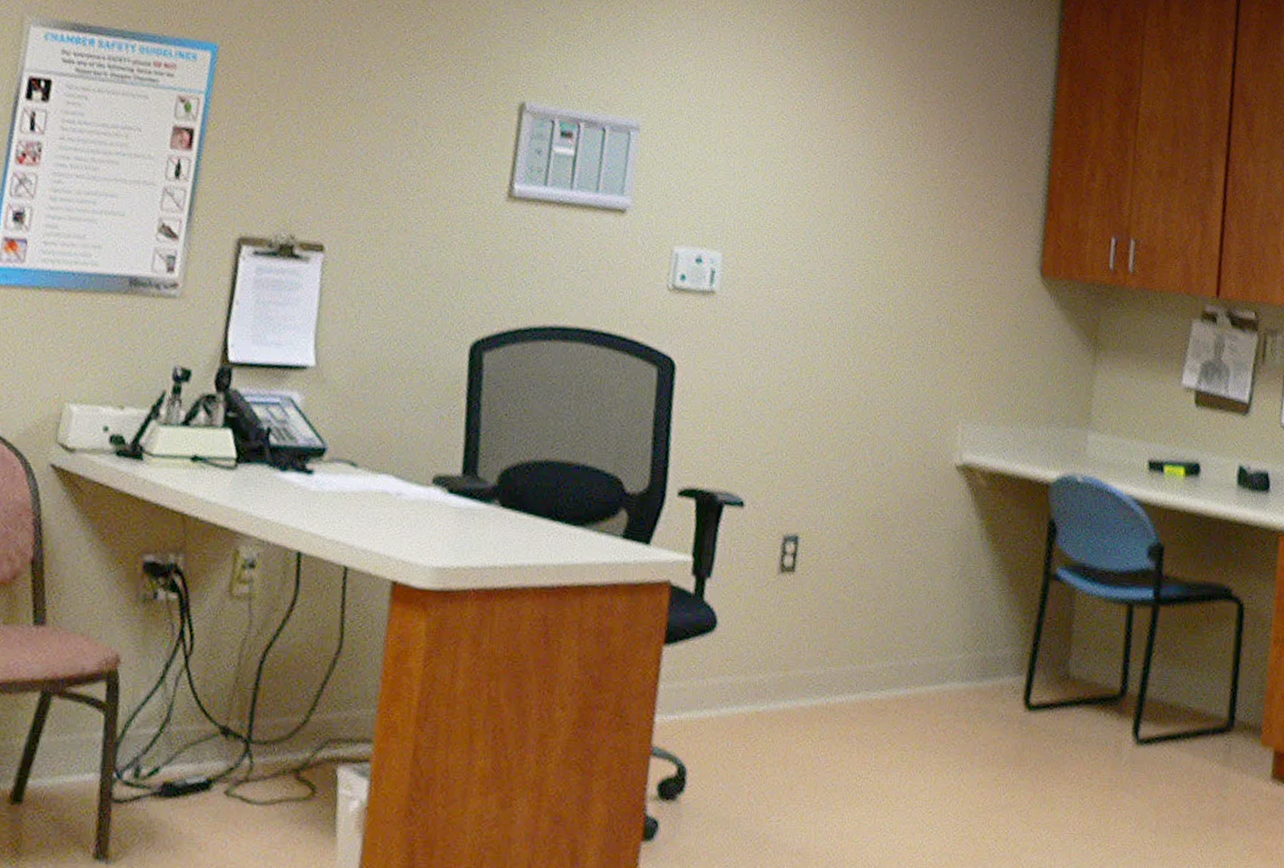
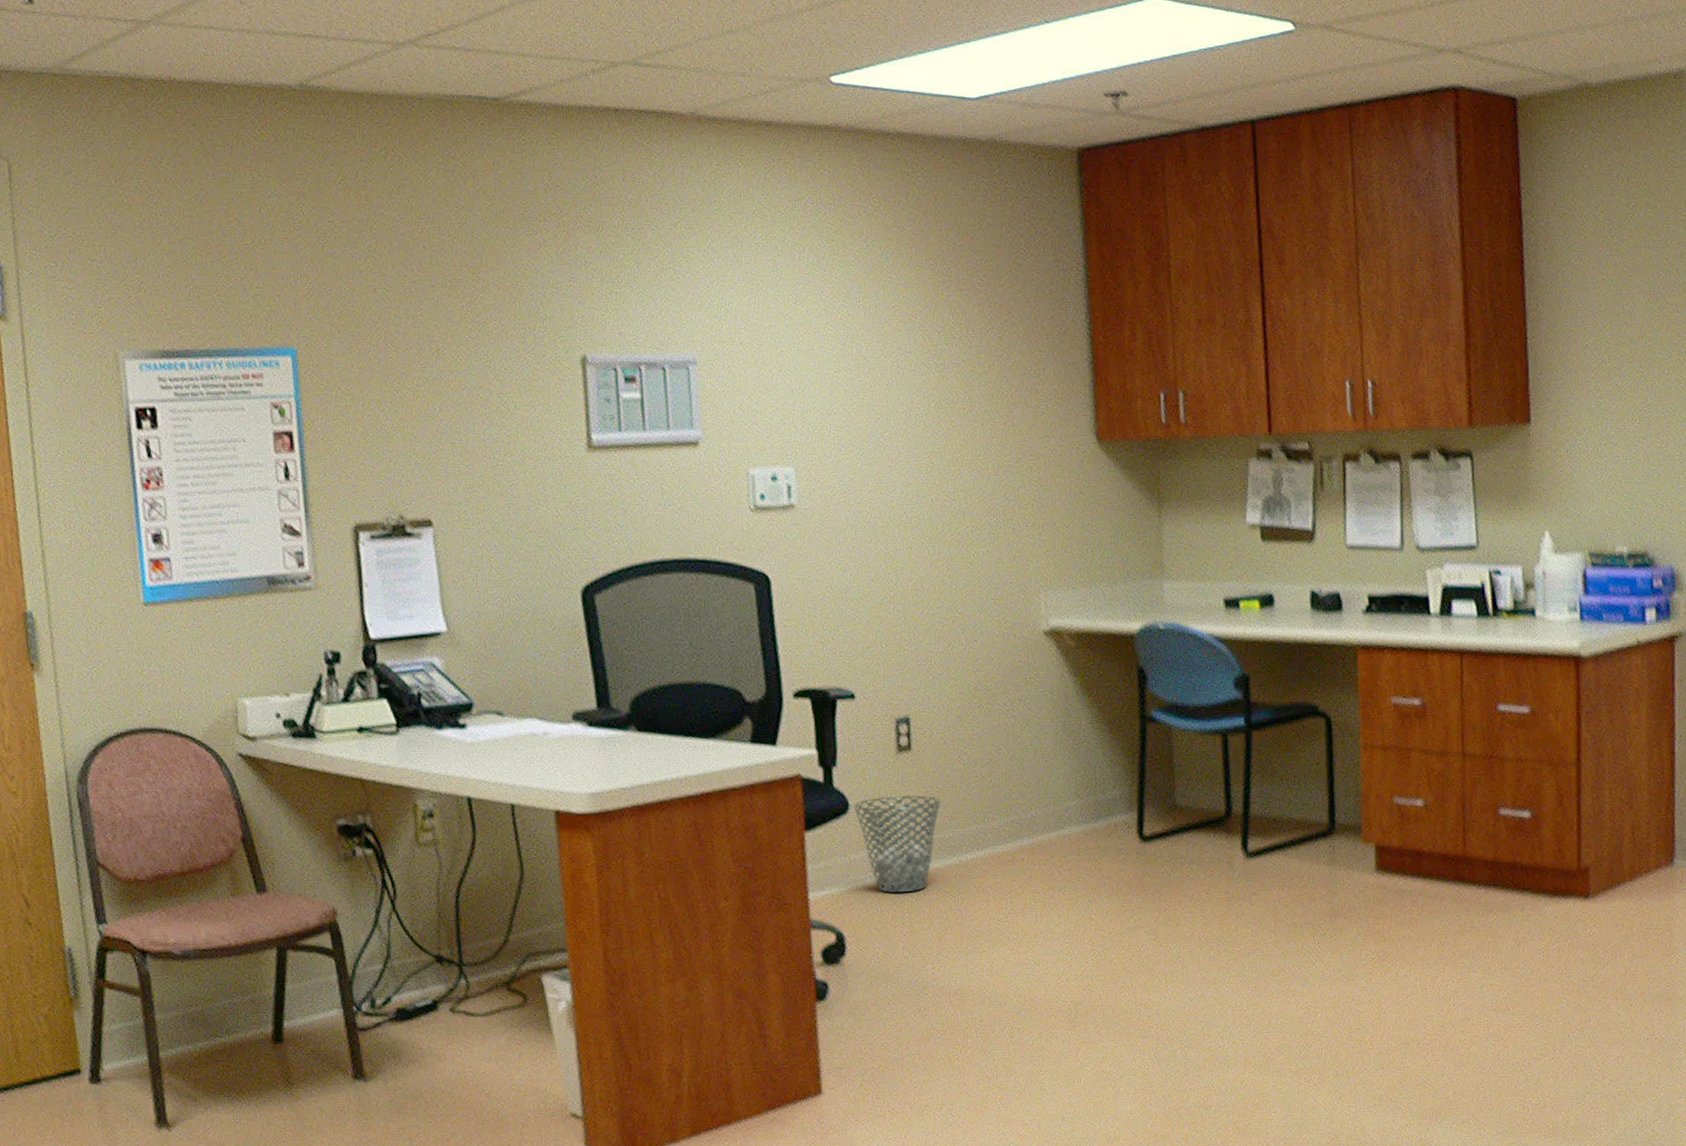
waste basket: none [721,619,817,731] -> present [853,795,941,893]

